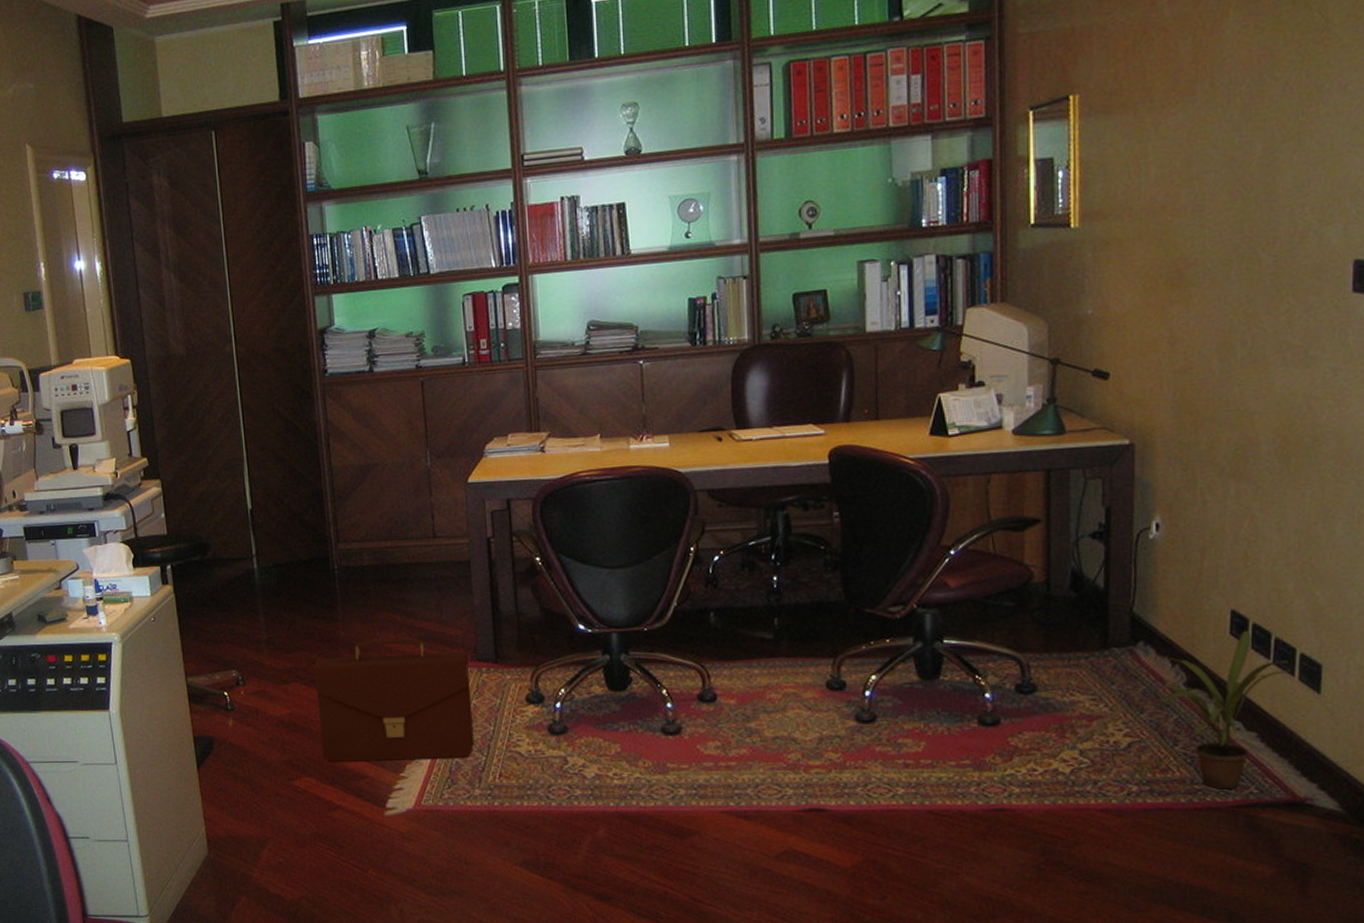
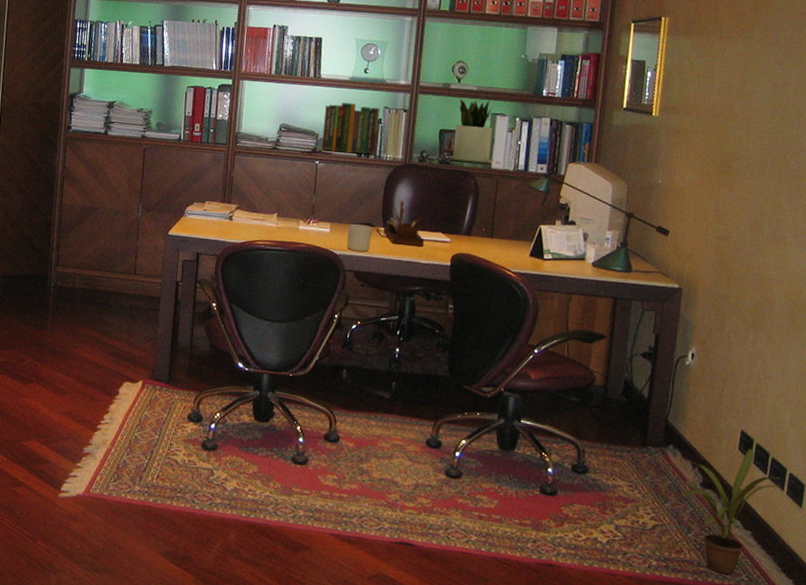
briefcase: present [314,638,474,762] -> none [16,349,147,458]
books: none [641,279,715,346] -> present [321,102,380,155]
mug: none [692,430,724,466] -> present [346,223,373,252]
desk organizer: none [737,391,792,449] -> present [383,200,425,248]
planter: none [808,244,867,331] -> present [448,98,494,165]

